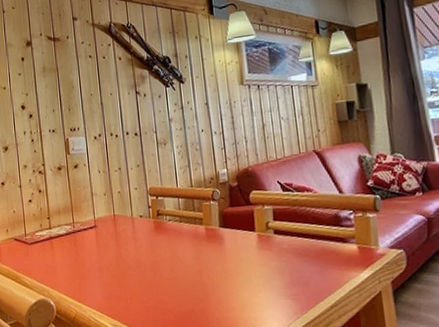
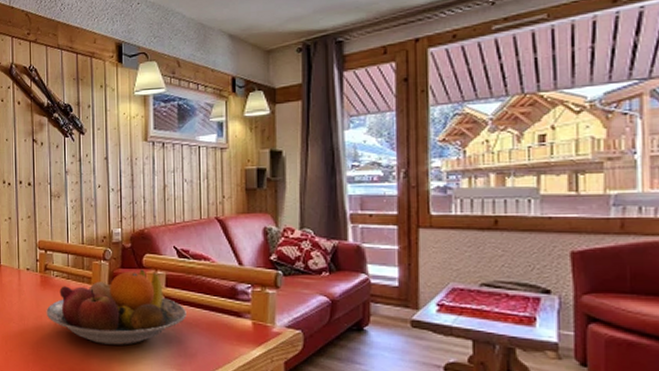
fruit bowl: none [162,206,296,283] -> present [46,269,187,345]

